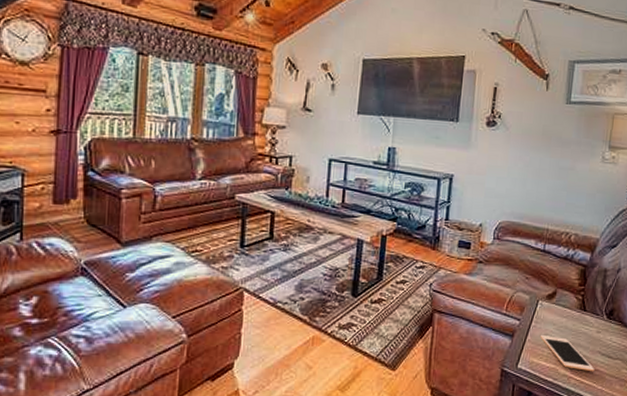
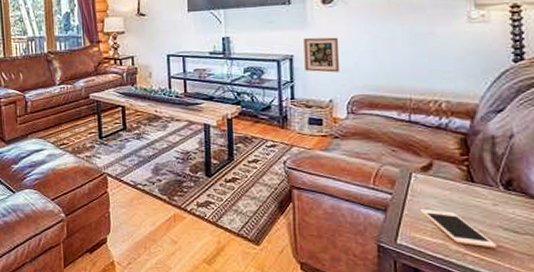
picture frame: none [462,158,496,197] -> present [303,37,340,73]

